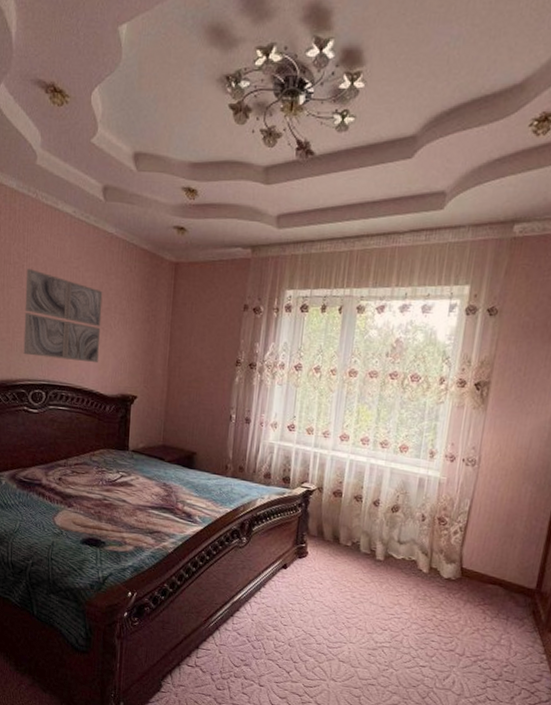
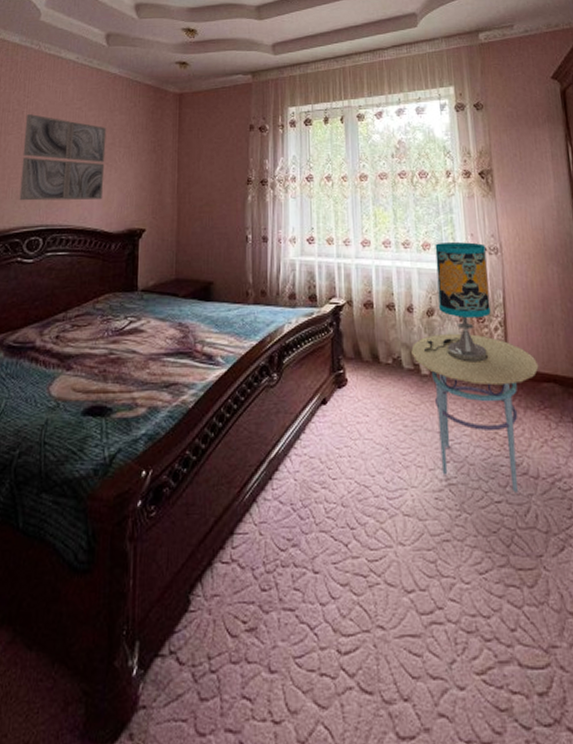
side table: none [370,528,489,662] -> present [411,333,539,492]
table lamp: none [382,447,465,558] -> present [423,242,491,363]

